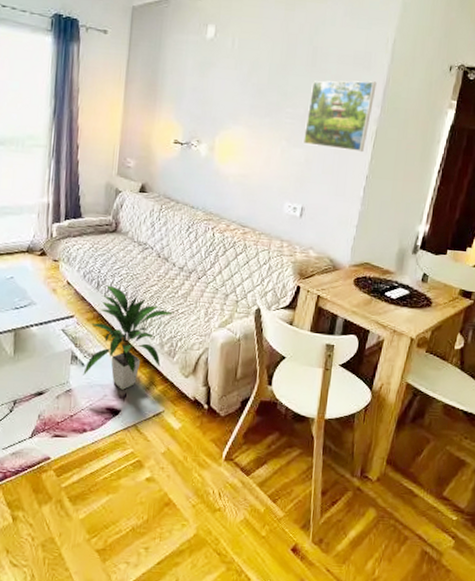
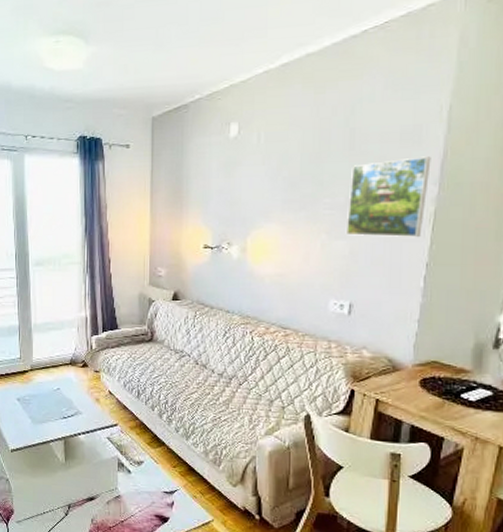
indoor plant: present [83,285,174,390] -> none [130,394,217,497]

